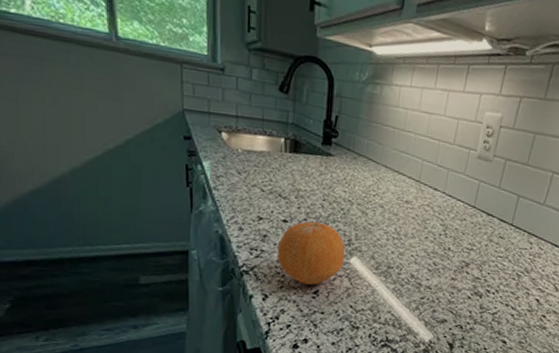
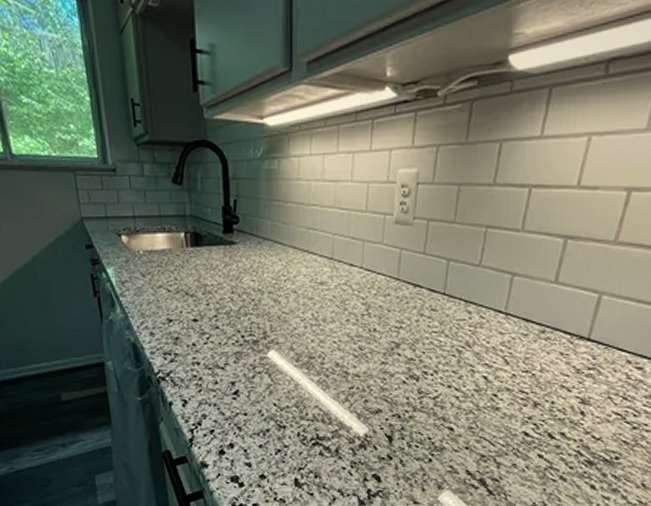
fruit: present [278,221,345,285] -> none [191,317,262,385]

